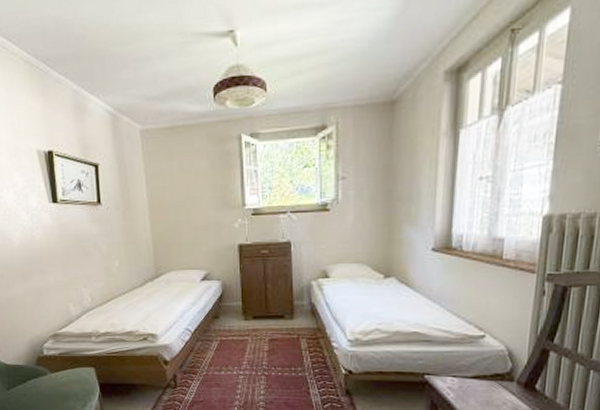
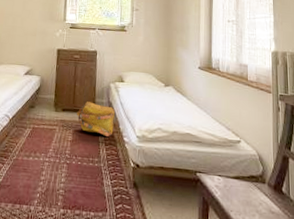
backpack: none [271,305,319,343] -> present [77,102,115,137]

